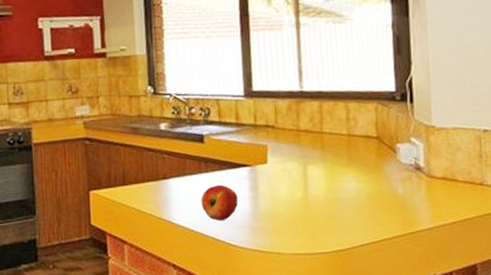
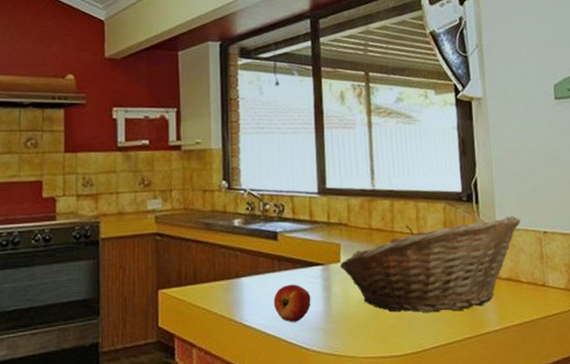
fruit basket: none [266,115,459,212] -> present [339,216,521,313]

